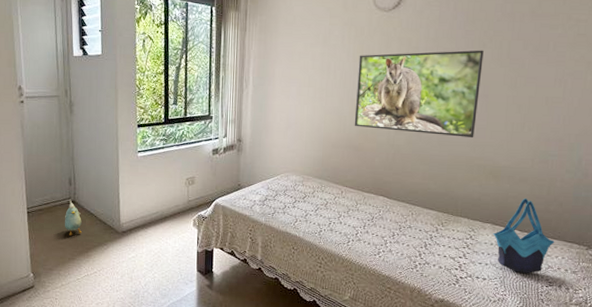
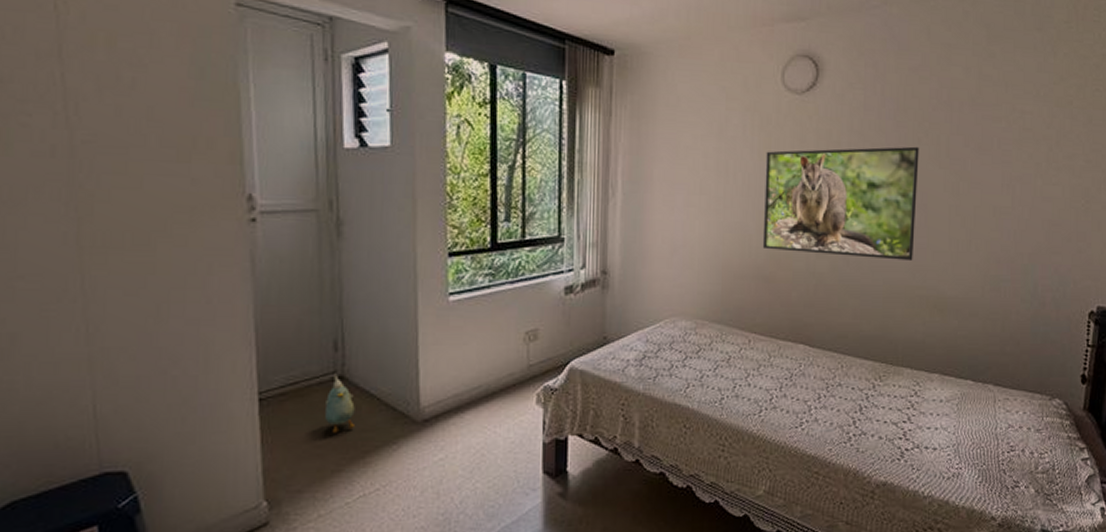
tote bag: present [493,198,555,274] -> none [942,338,1014,438]

